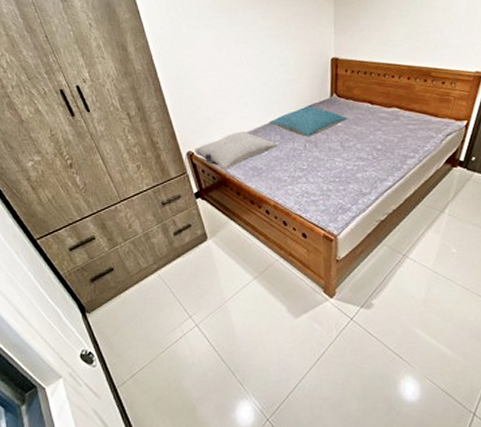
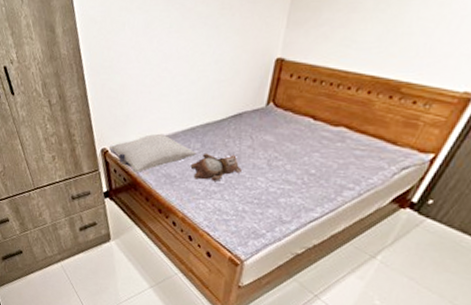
pillow: present [269,107,348,137] -> none [190,114,283,149]
teddy bear: none [274,142,320,168] -> present [190,153,242,181]

